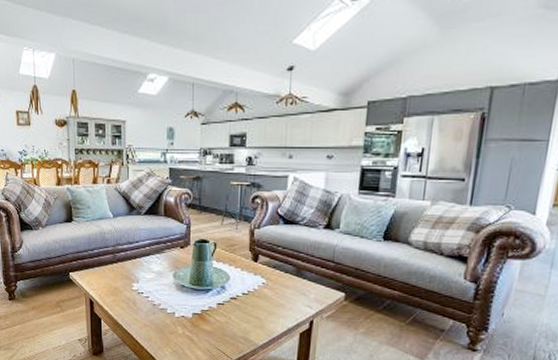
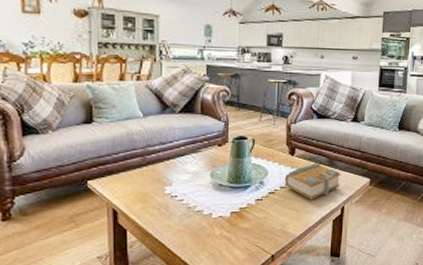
book: none [246,272,310,310] -> present [284,163,341,200]

